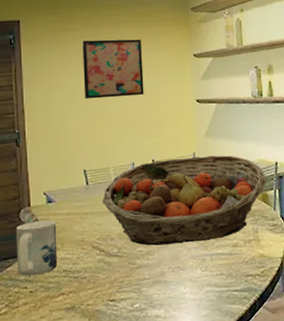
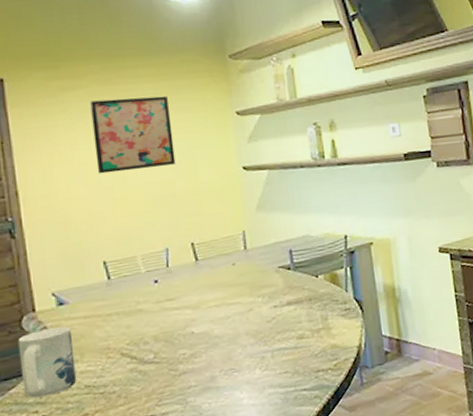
fruit basket: present [102,155,267,246] -> none [130,231,335,347]

